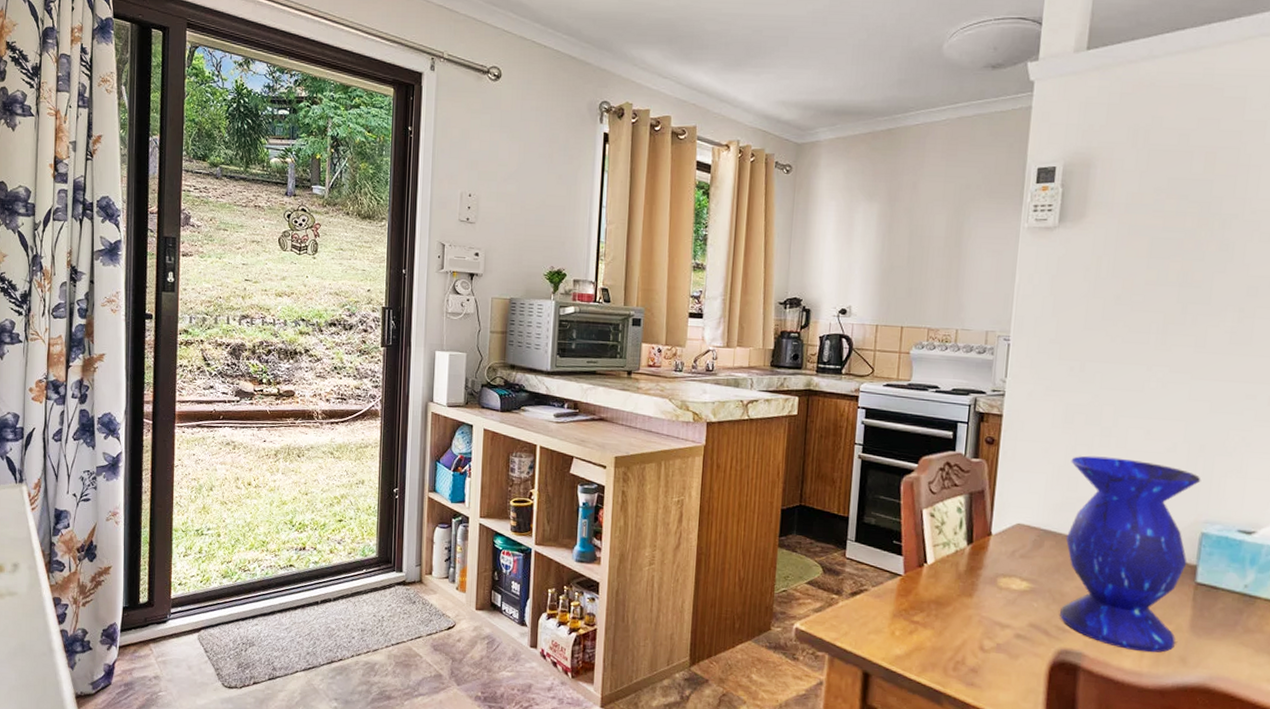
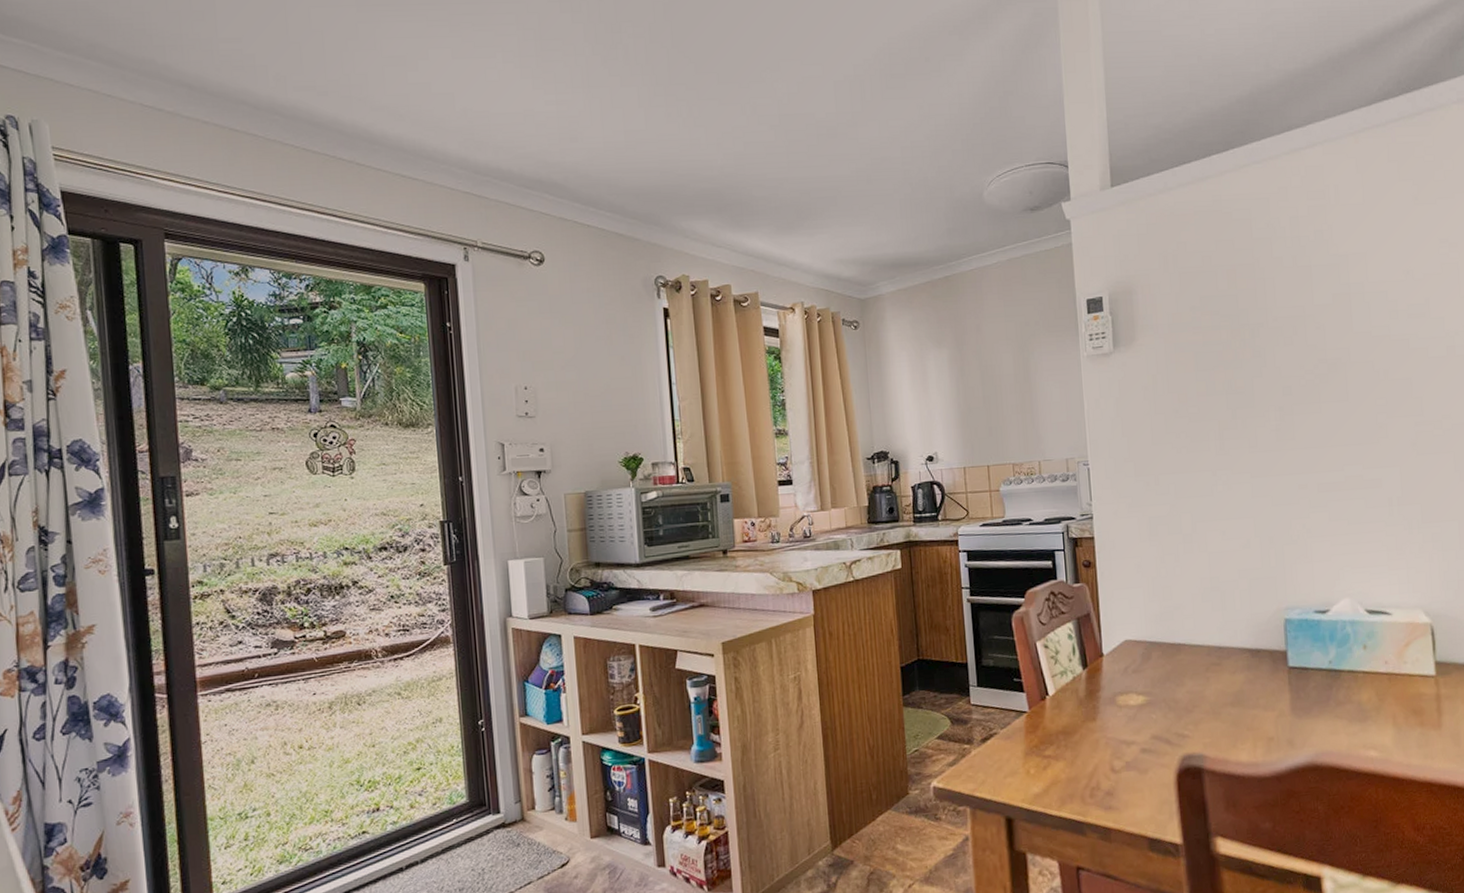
vase: present [1060,455,1201,653] -> none [1162,561,1281,743]

